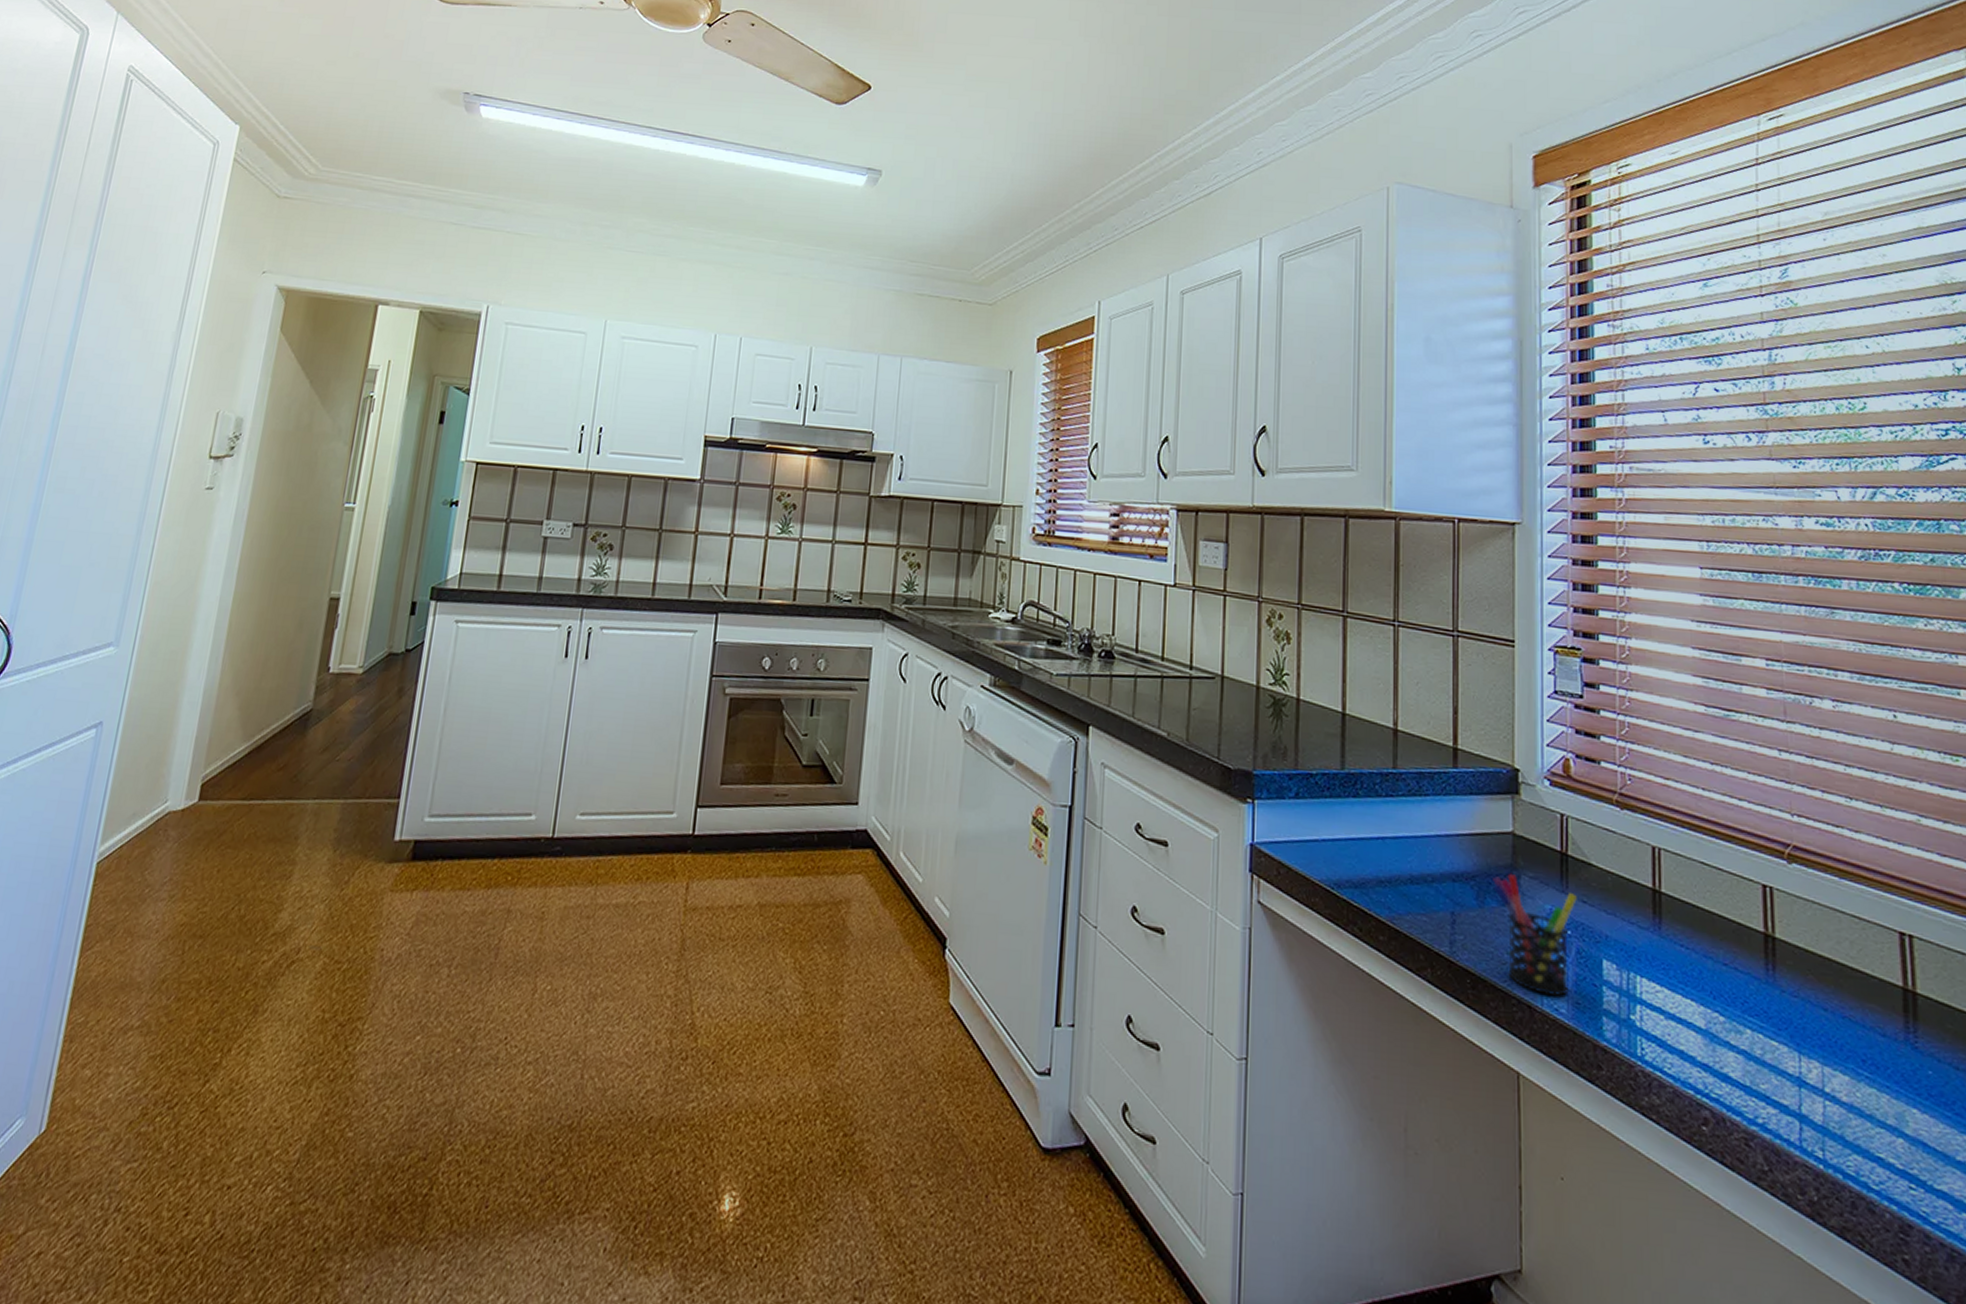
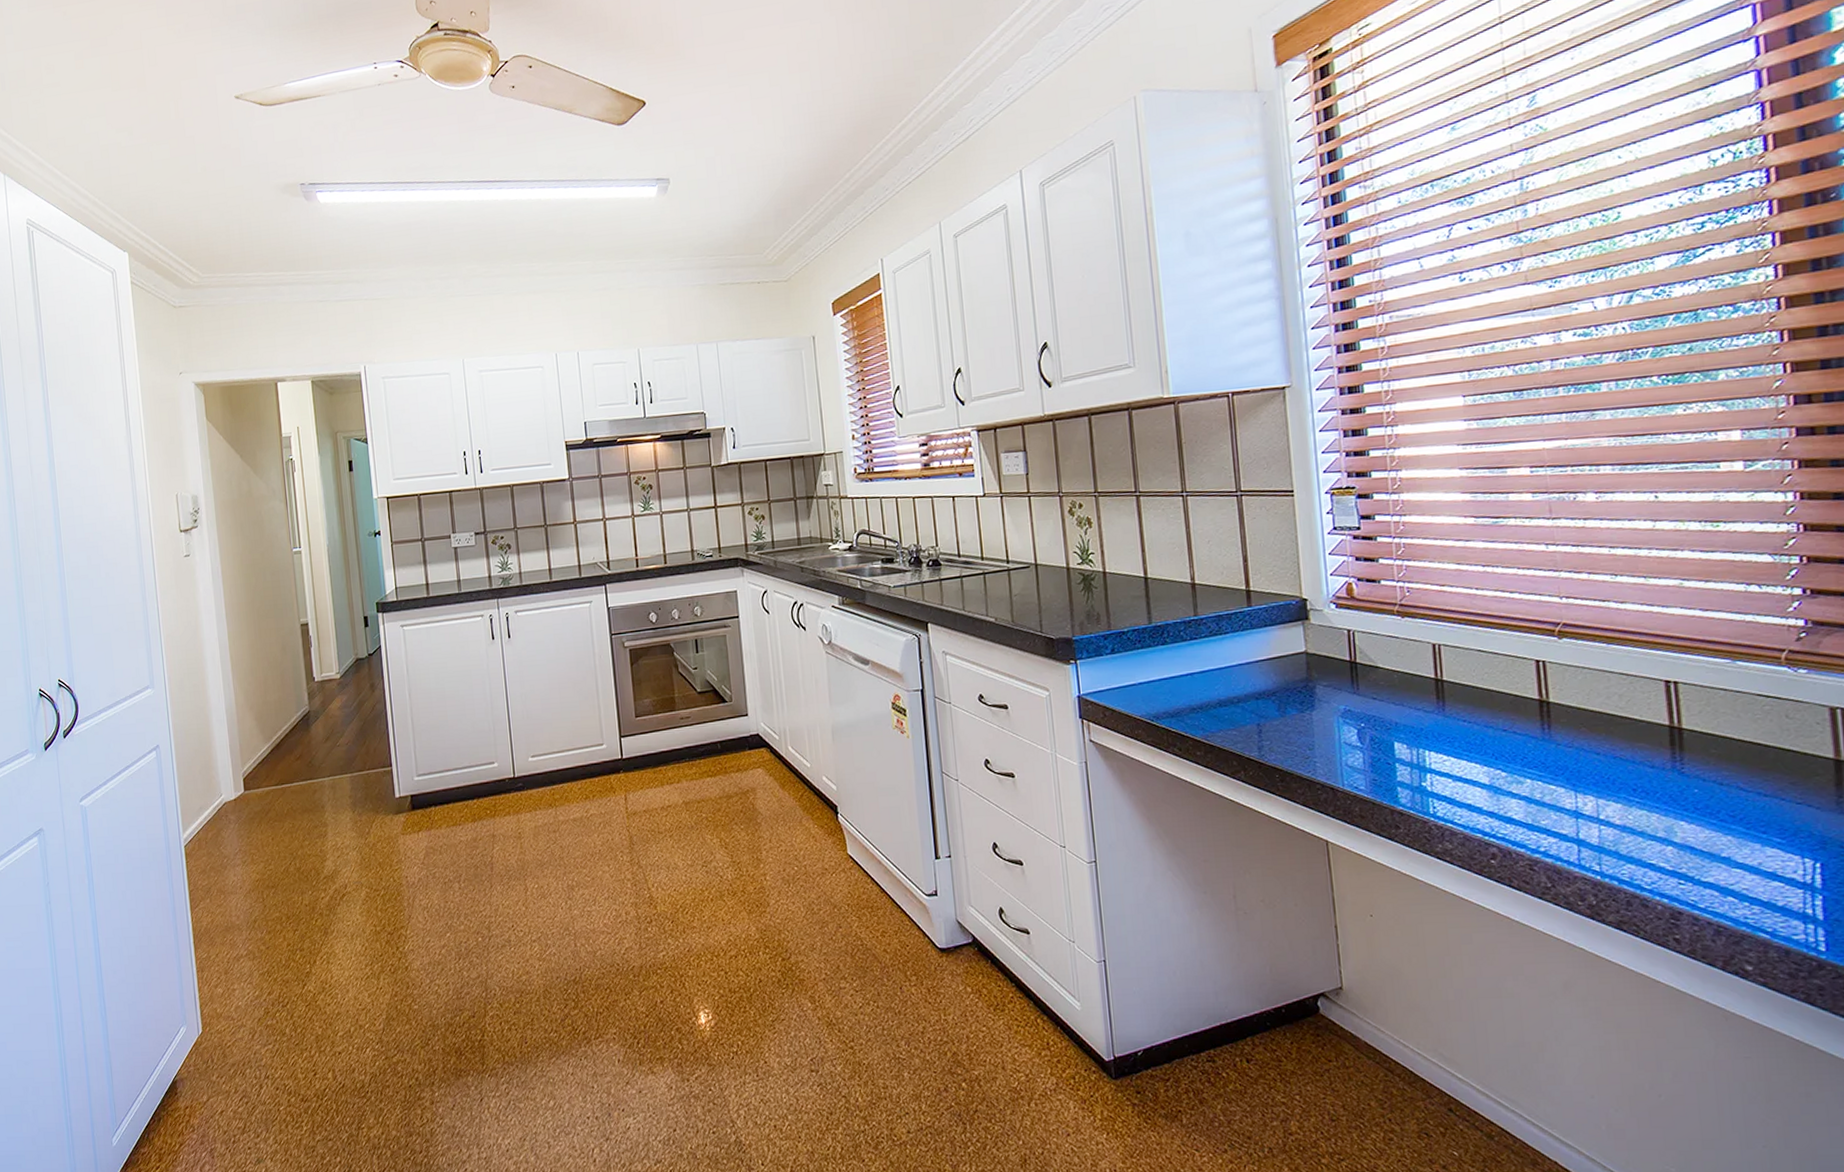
pen holder: present [1493,874,1577,997] -> none [1291,686,1368,778]

